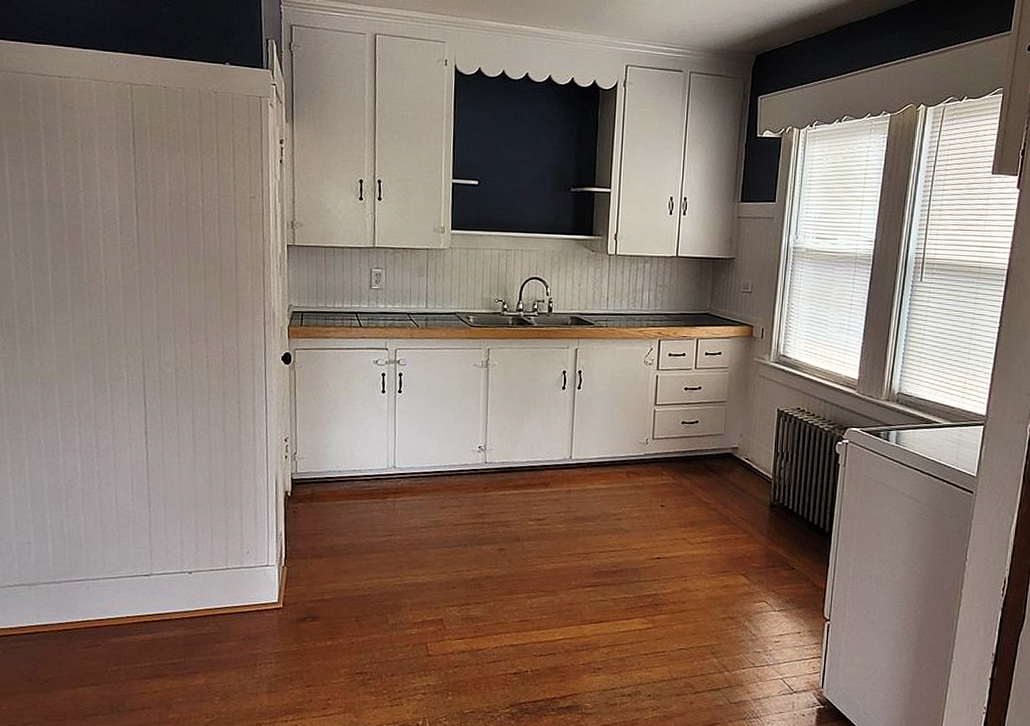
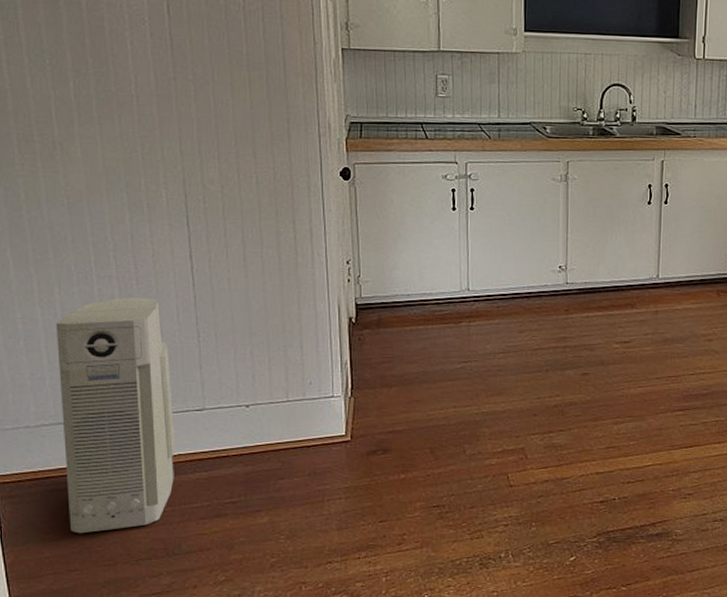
air purifier: none [24,469,125,689] -> present [55,297,176,534]

